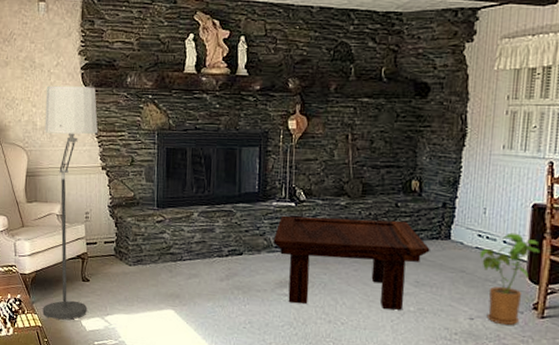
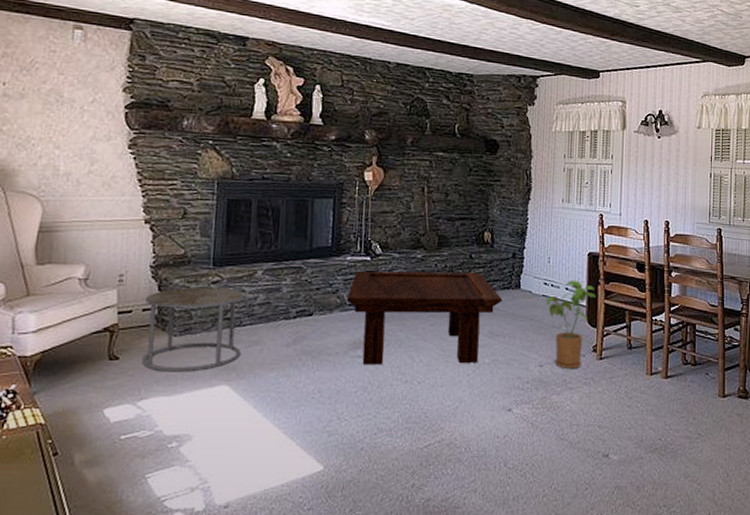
floor lamp: present [42,85,99,322] -> none [47,124,144,414]
side table: none [106,225,184,296] -> present [142,287,244,372]

